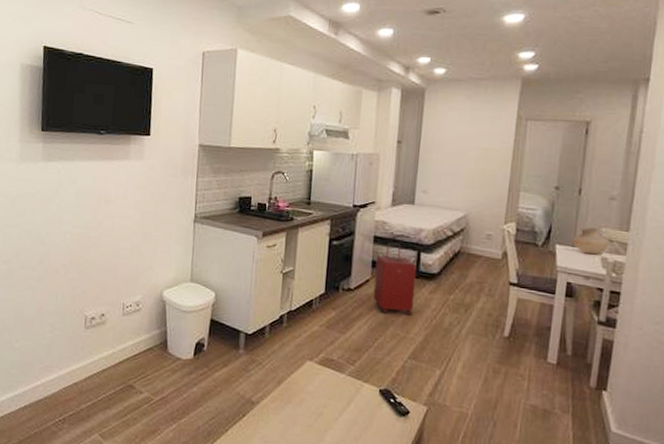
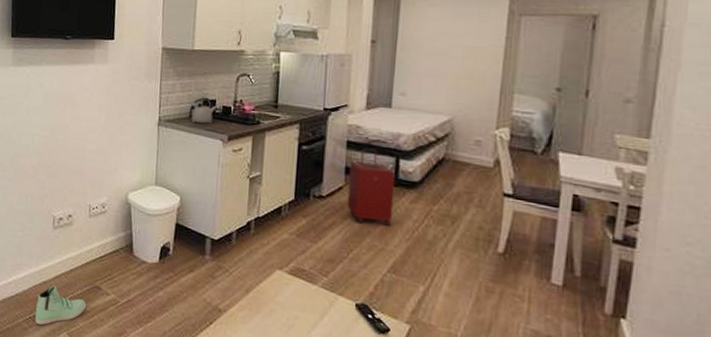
sneaker: none [64,386,120,428] -> present [34,285,87,326]
kettle: none [224,194,252,221] -> present [188,97,217,124]
vase: present [573,227,610,255] -> none [579,133,626,165]

